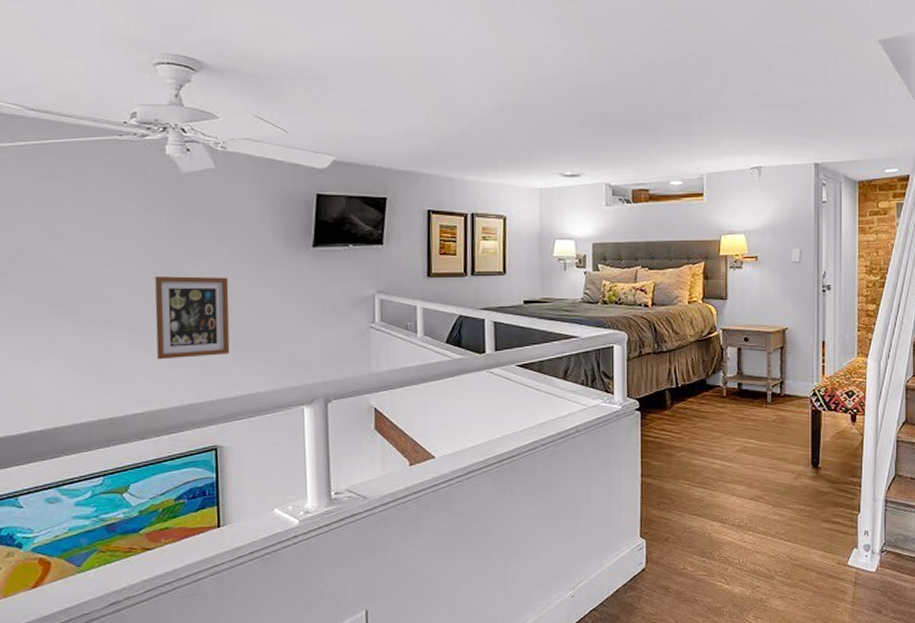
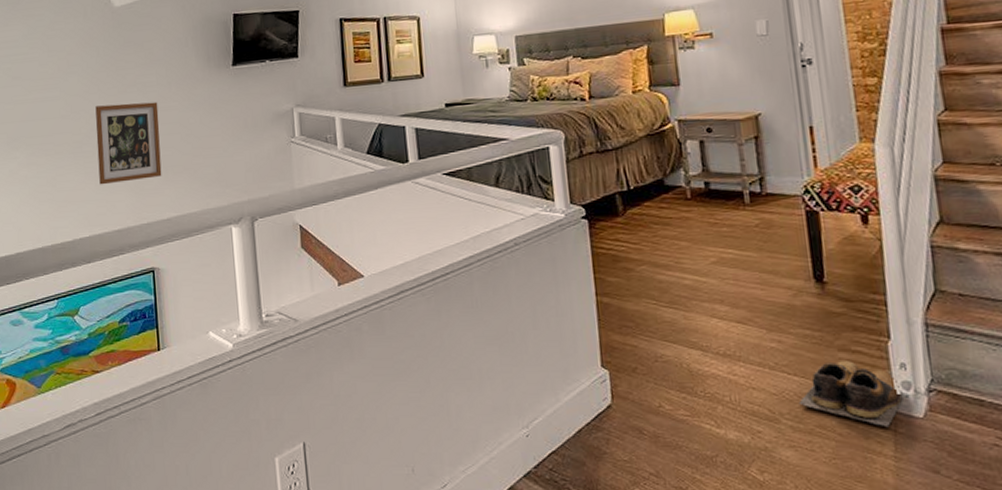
shoes: none [789,529,863,580] -> present [798,361,903,428]

